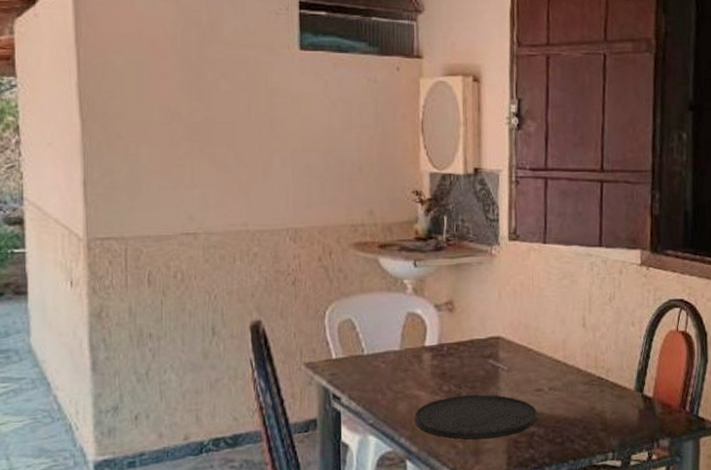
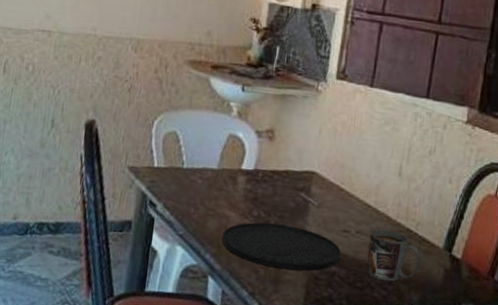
mug: none [563,381,615,432] -> present [367,229,421,282]

